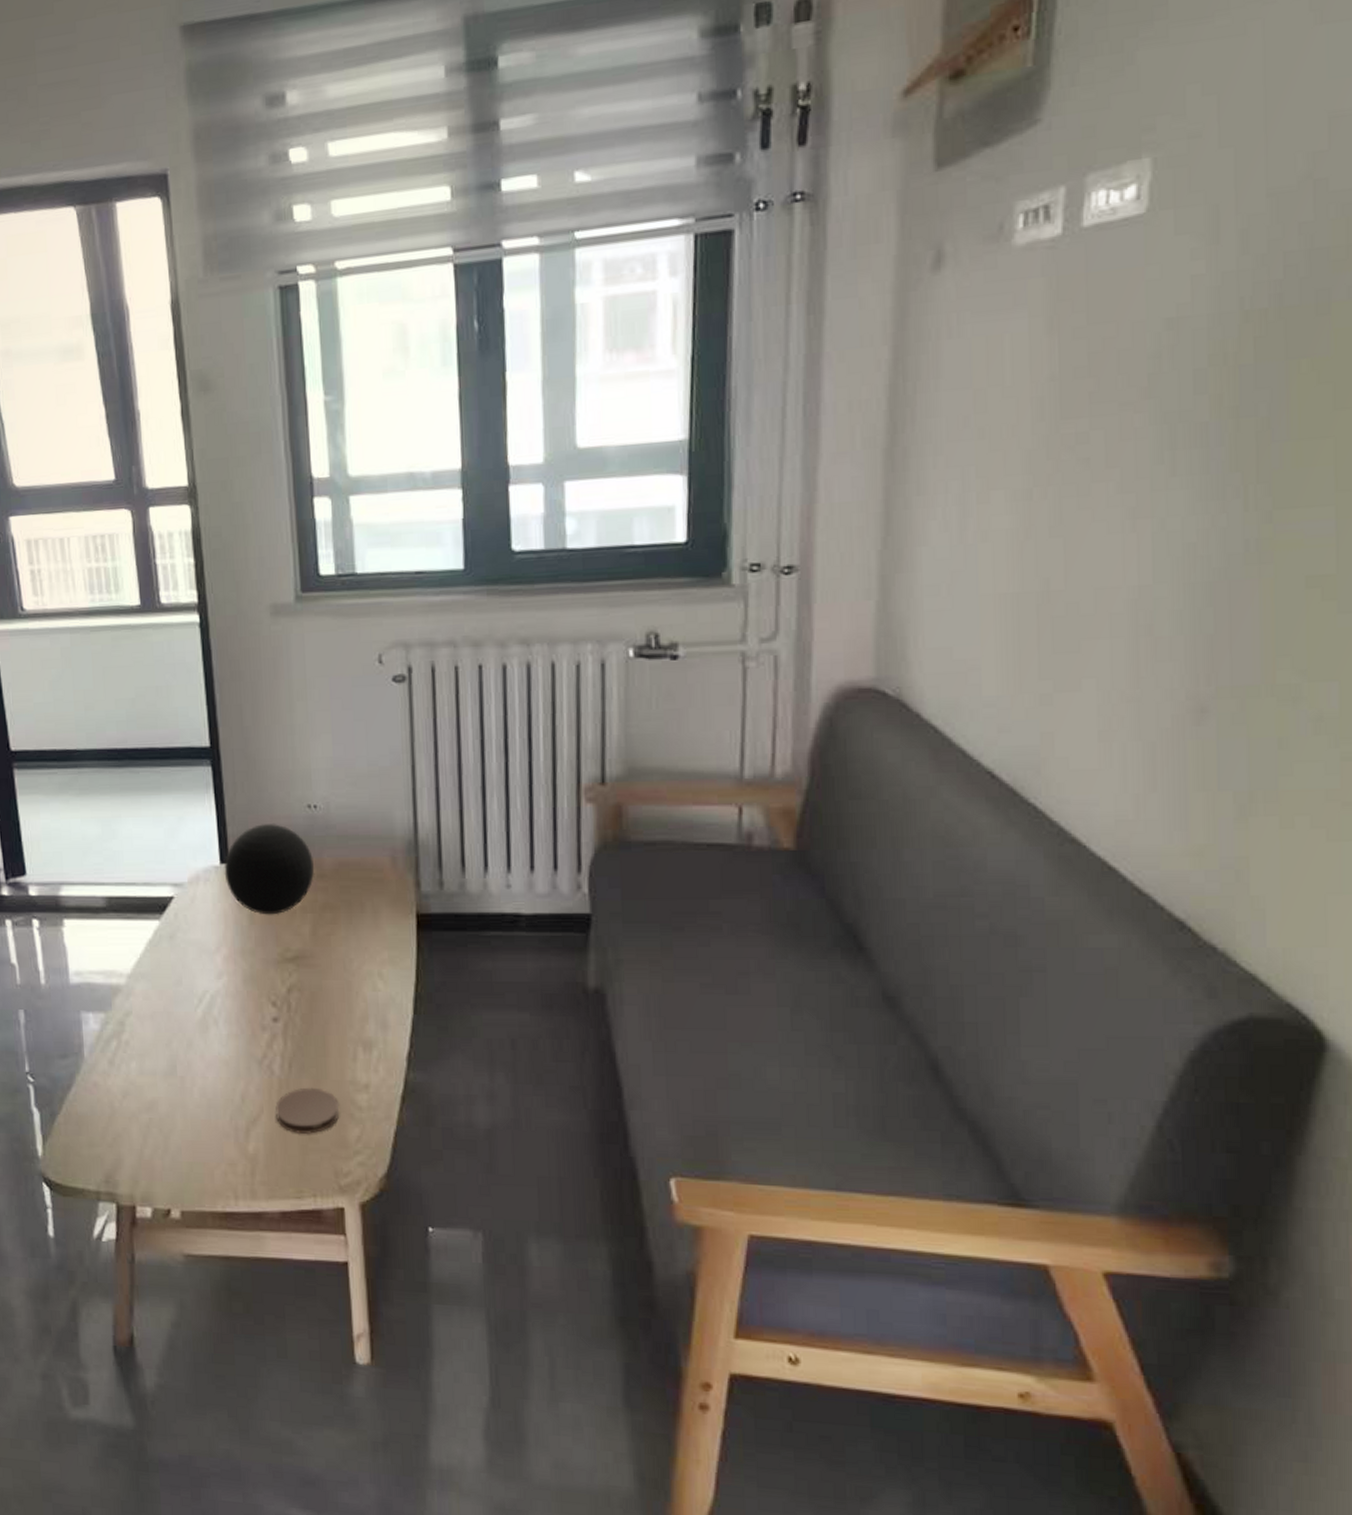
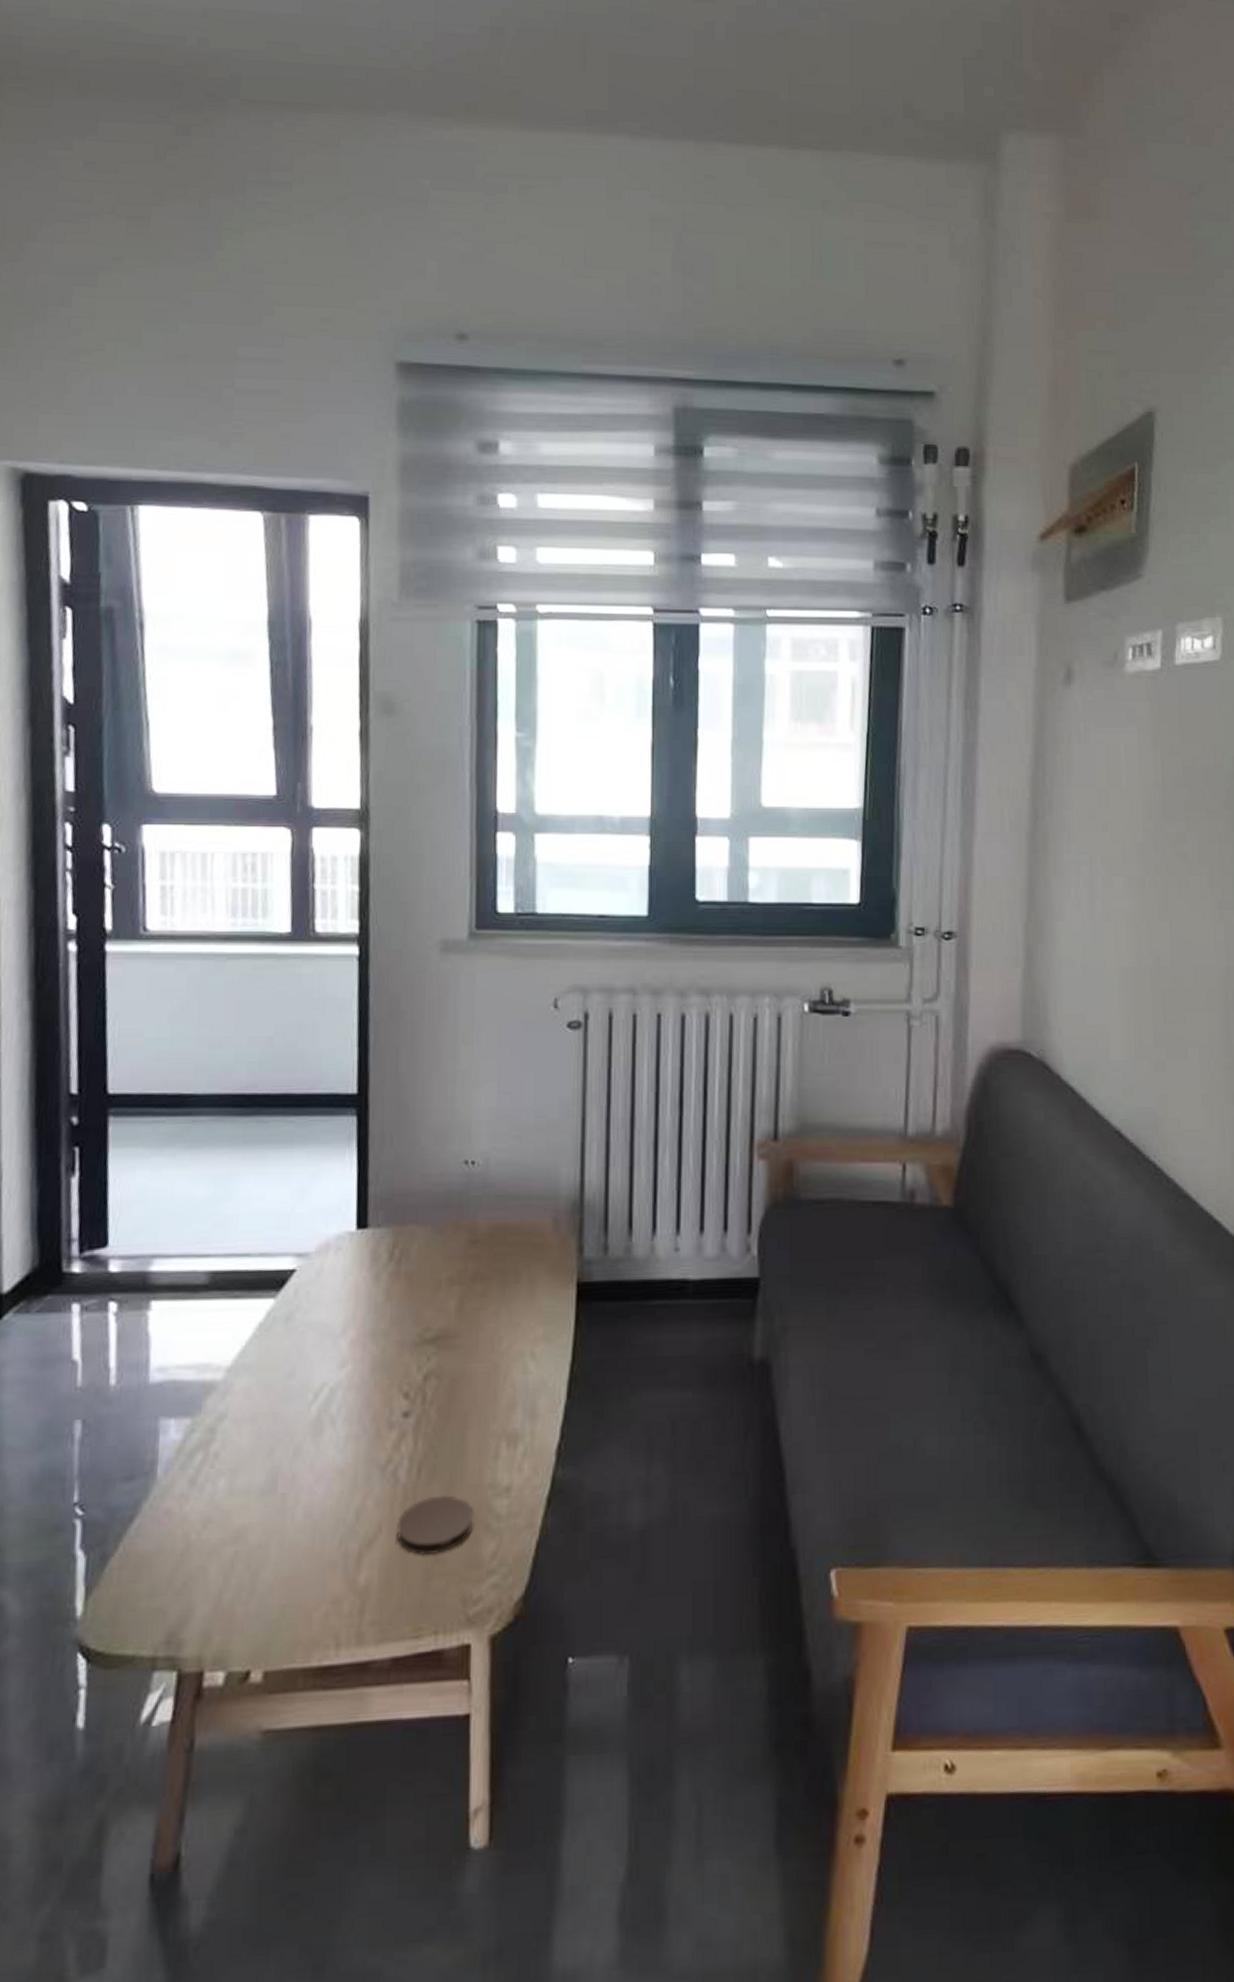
decorative orb: present [224,824,315,915] -> none [360,1182,467,1289]

